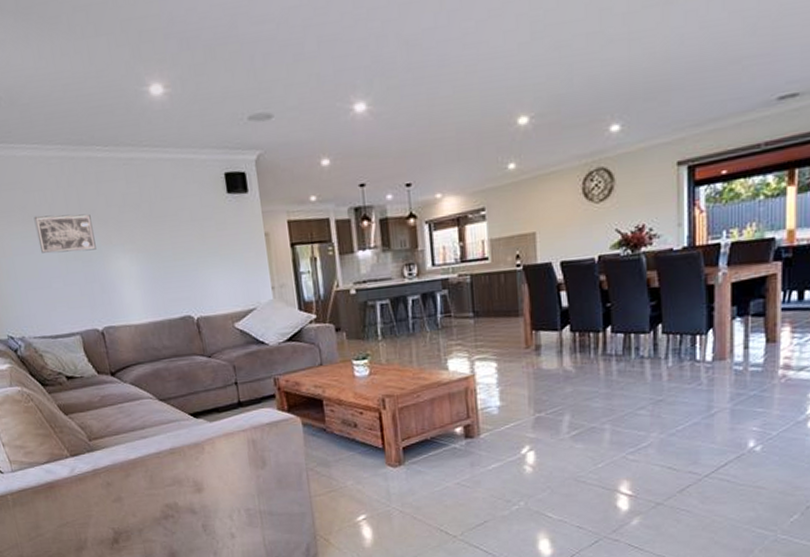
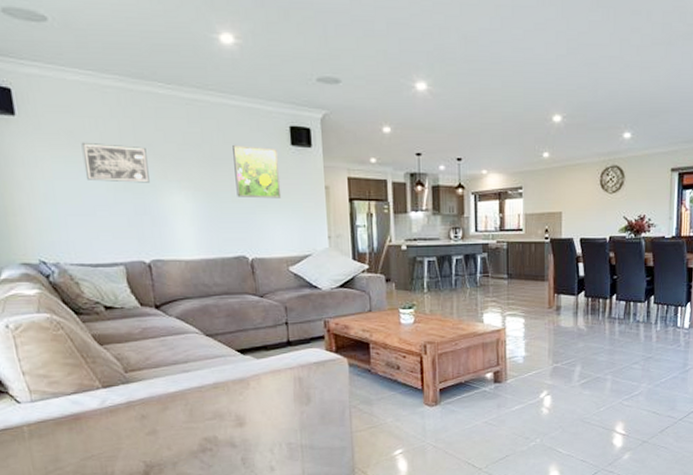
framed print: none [170,198,222,255] -> present [233,146,282,199]

